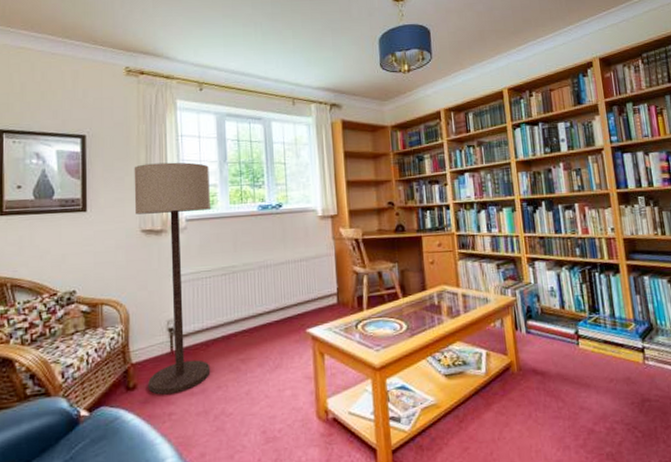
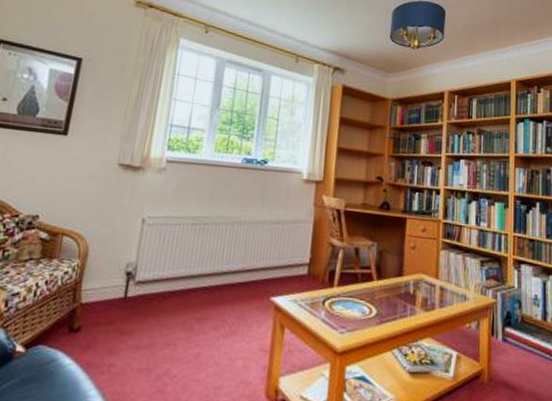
floor lamp: present [134,162,211,395] -> none [92,96,200,344]

